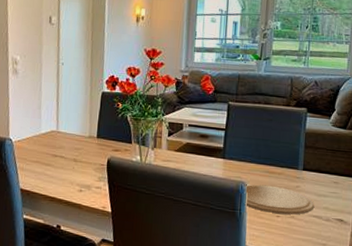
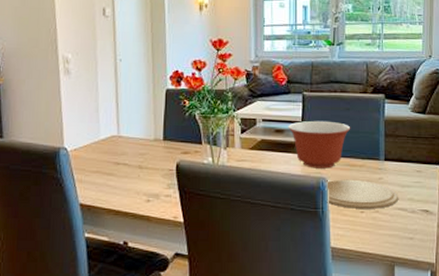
mixing bowl: none [212,128,272,174] -> present [288,120,351,169]

